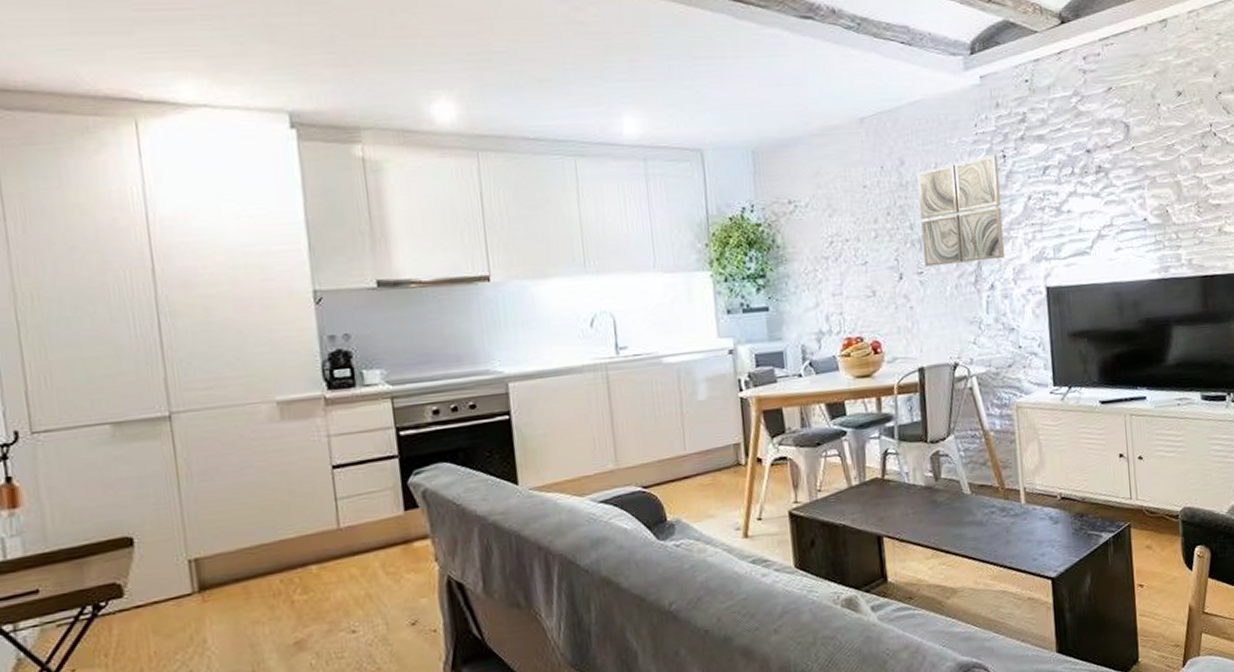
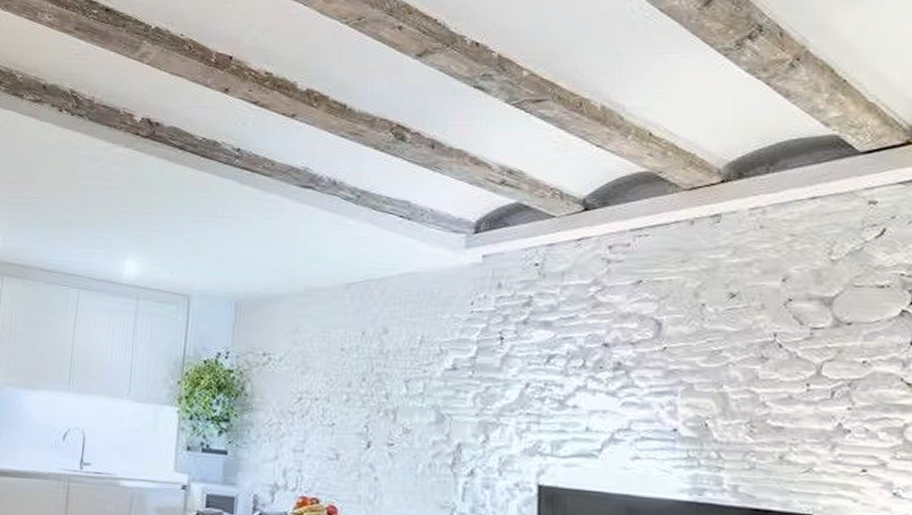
wall art: present [917,155,1005,267] -> none [397,335,493,445]

